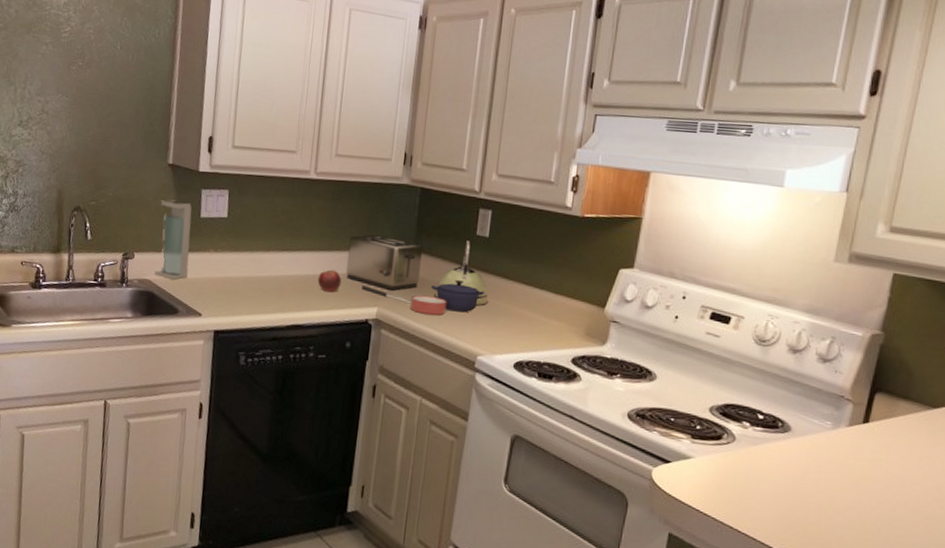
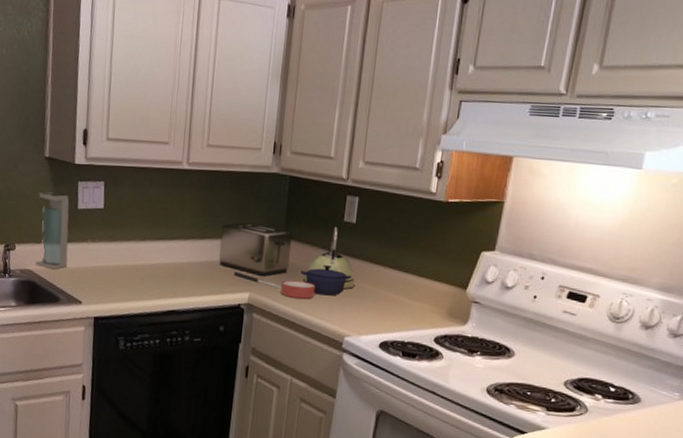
fruit: present [317,269,342,292] -> none [191,257,215,278]

